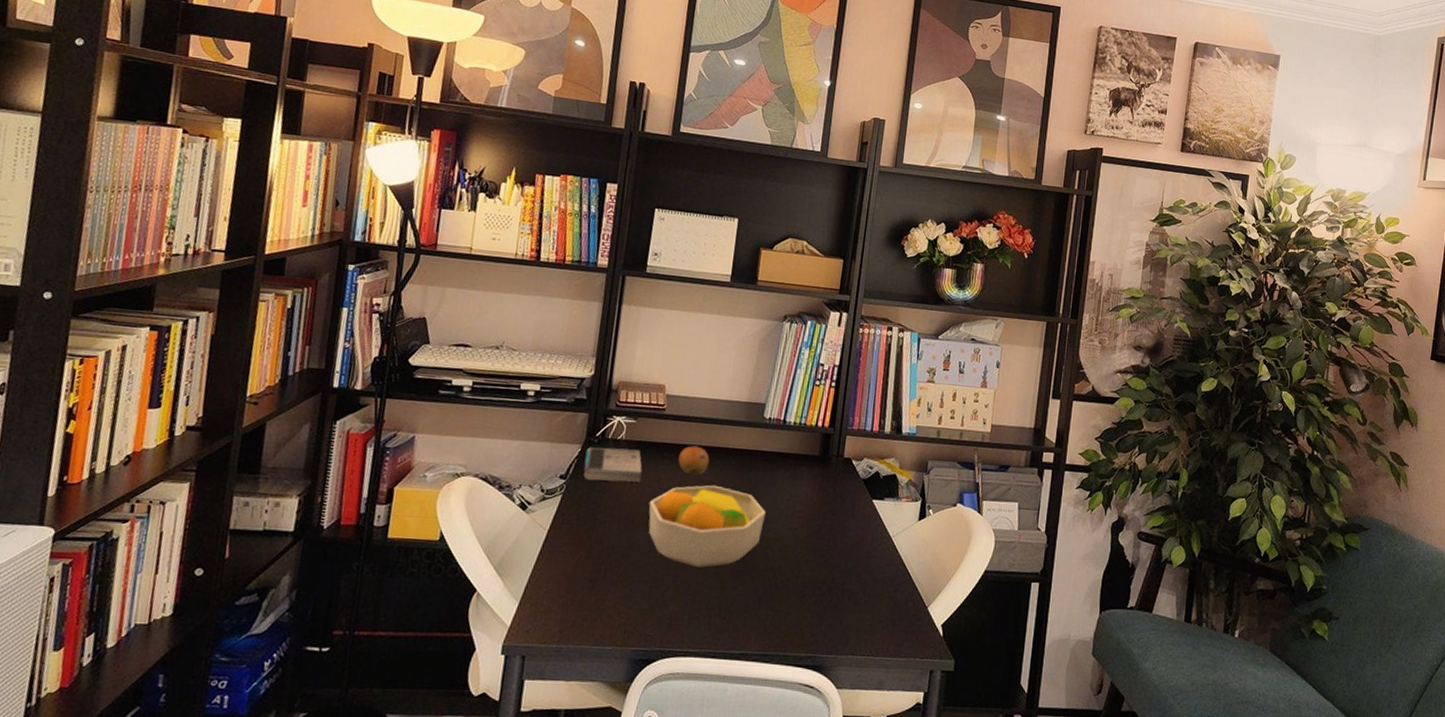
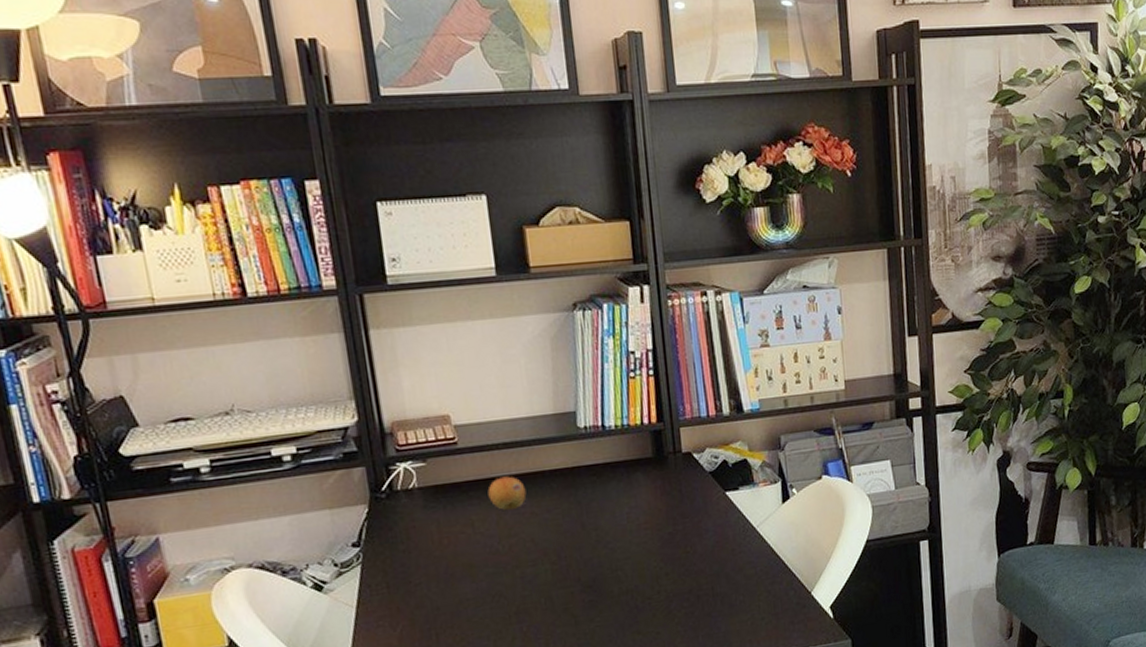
book: present [583,447,642,482] -> none [375,495,451,542]
fruit bowl: present [648,485,766,568] -> none [467,515,607,609]

